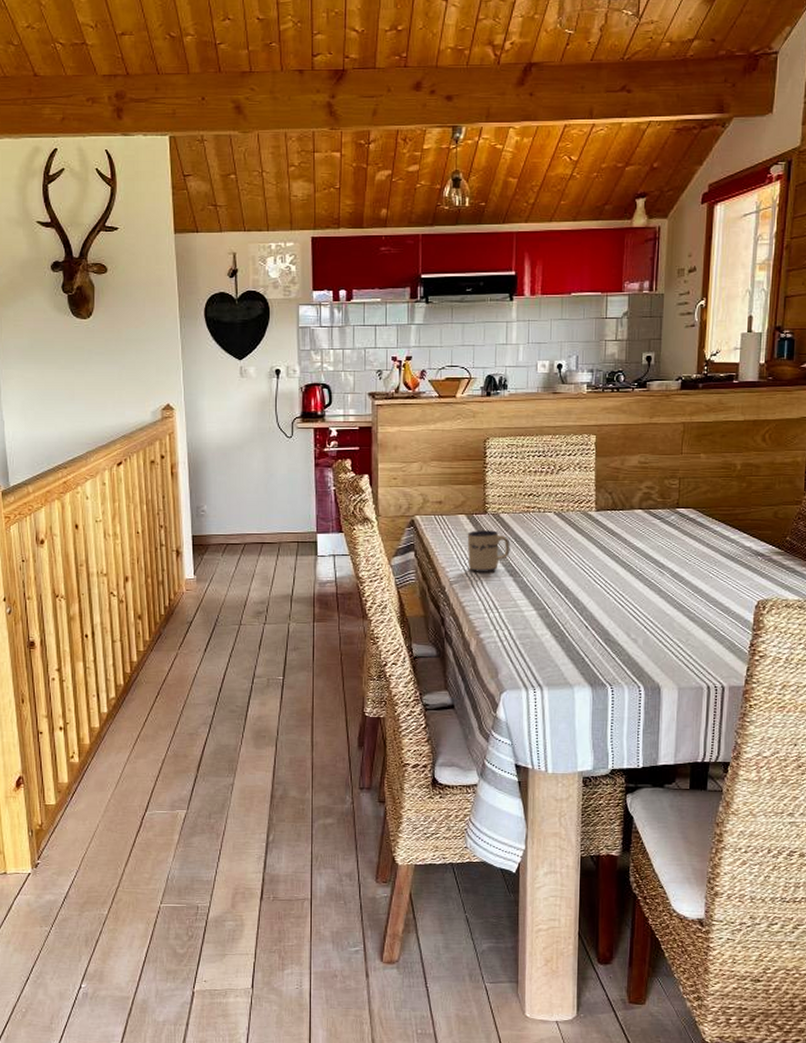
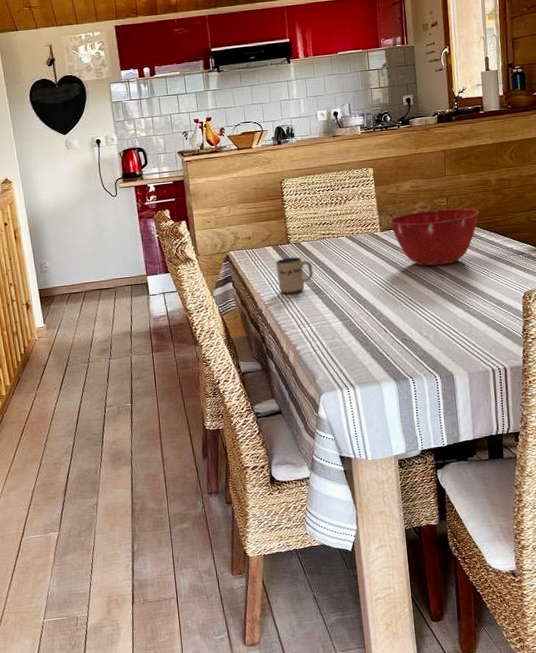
mixing bowl: none [607,493,716,559] -> present [389,208,479,267]

